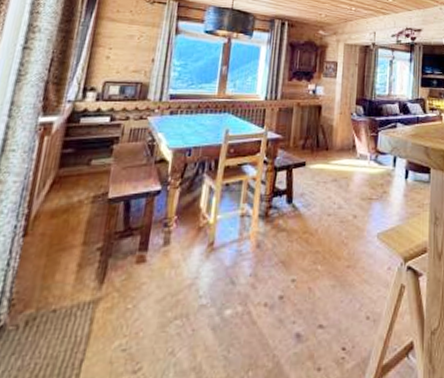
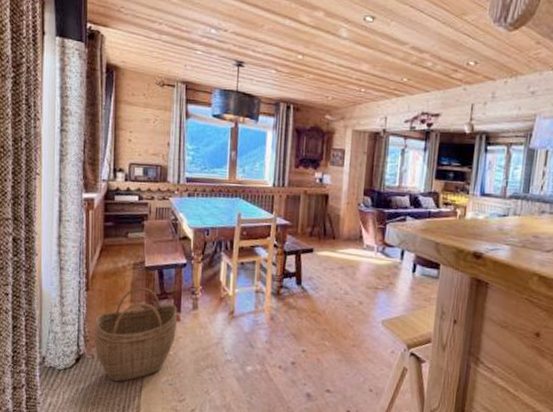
woven basket: none [22,225,144,359] -> present [94,287,177,382]

